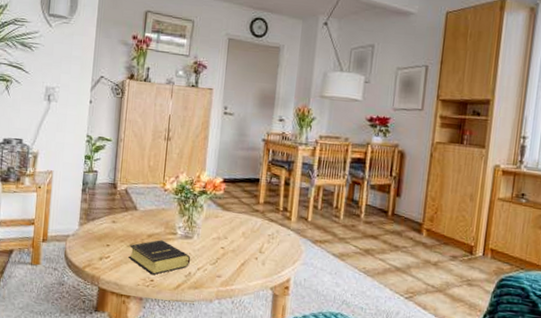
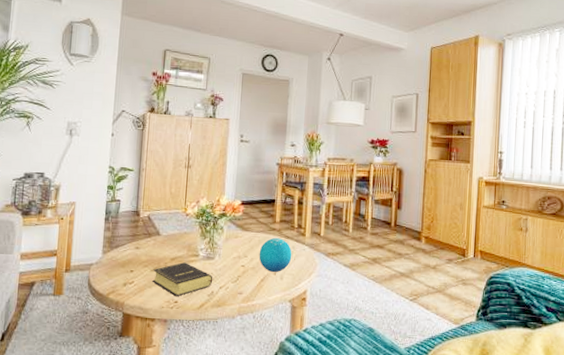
decorative orb: none [239,219,276,257] -> present [259,237,292,272]

